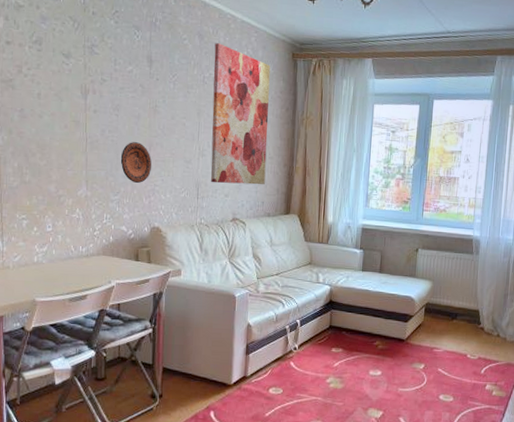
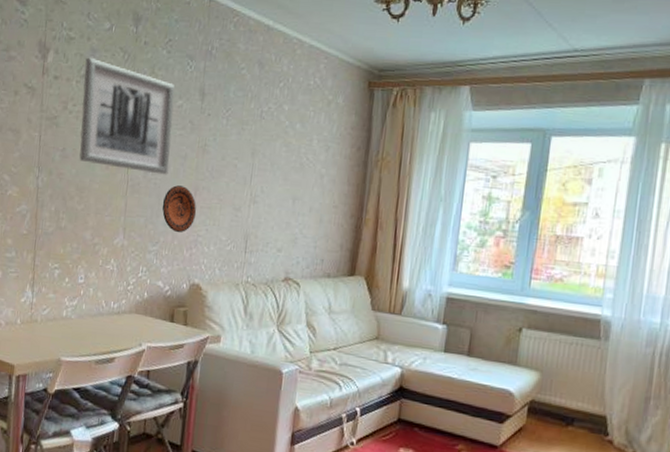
wall art: none [36,24,125,133] -> present [79,57,175,175]
wall art: present [210,43,270,185] -> none [262,72,341,239]

